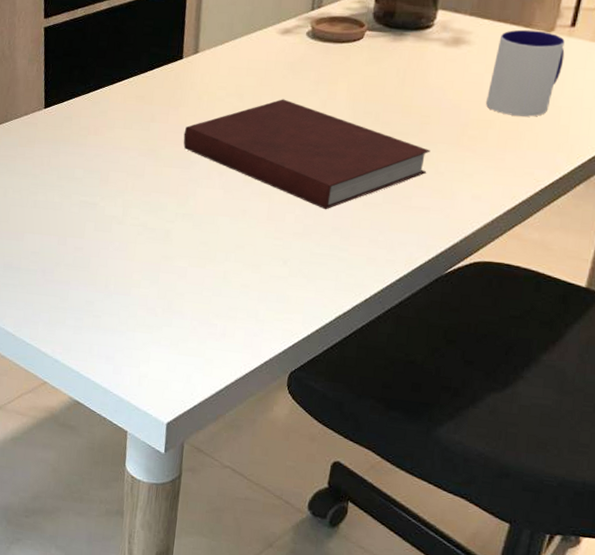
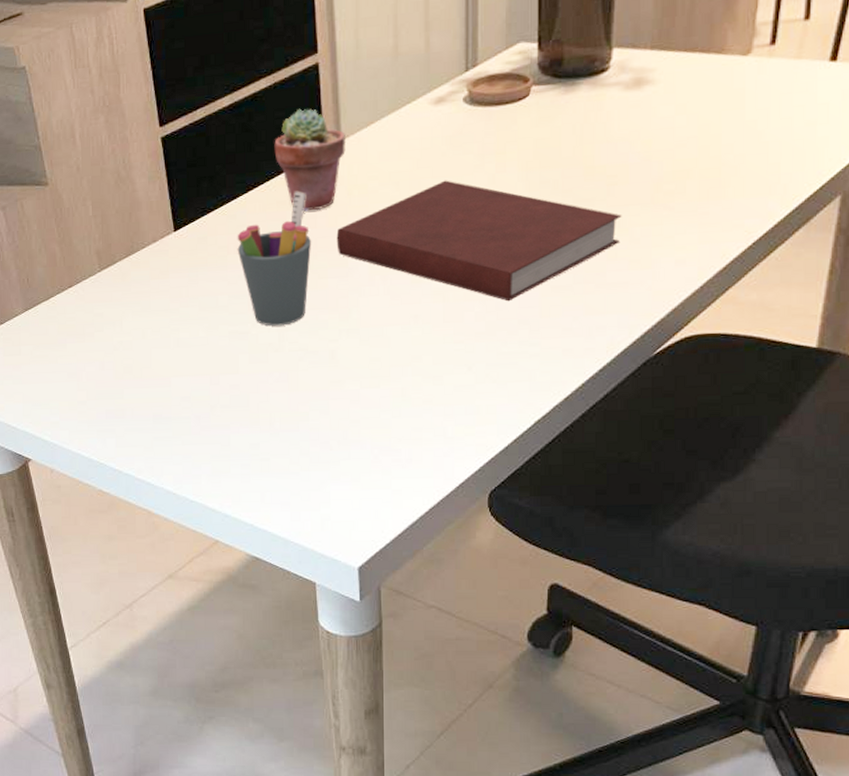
pen holder: none [97,90,163,203] -> present [237,192,312,327]
potted succulent: none [140,20,203,109] -> present [274,108,346,212]
mug: present [485,29,565,117] -> none [679,55,766,161]

